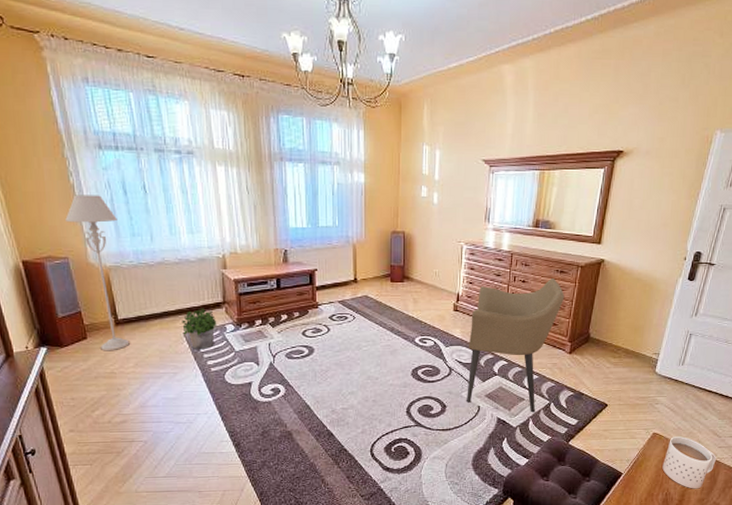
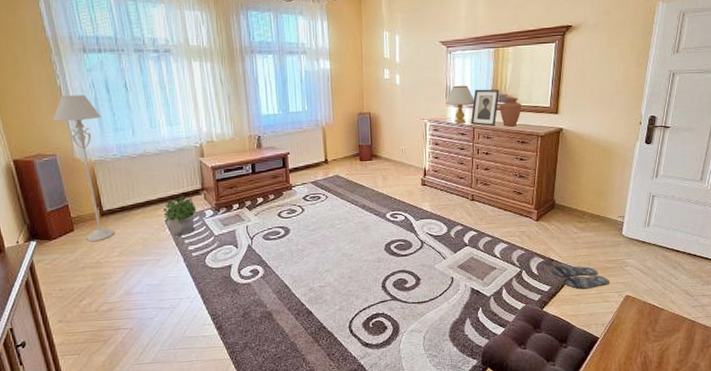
armchair: present [467,277,565,413] -> none [437,148,528,281]
table lamp: none [484,208,515,248] -> present [446,85,474,123]
picture frame: none [509,213,542,253] -> present [470,89,500,126]
vase: none [540,224,564,255] -> present [499,97,522,127]
slippers: none [581,399,639,425] -> present [552,264,610,290]
mug: present [662,436,716,489] -> none [638,297,691,351]

